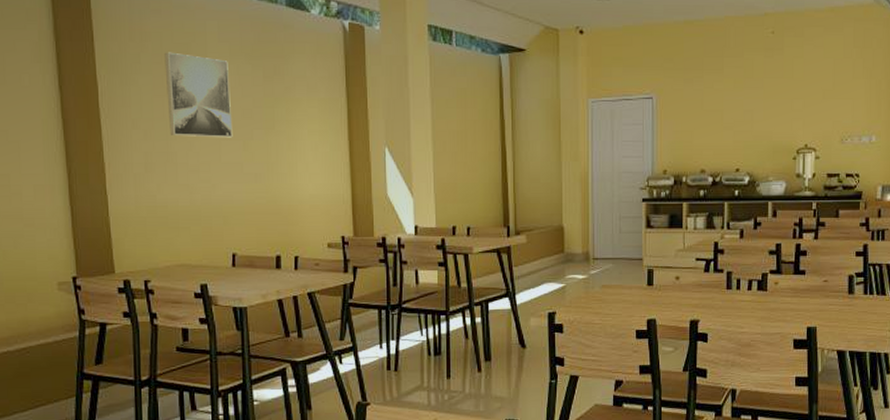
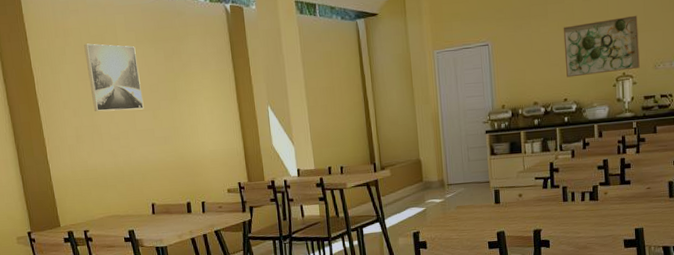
wall art: none [740,79,826,144] -> present [563,15,640,78]

